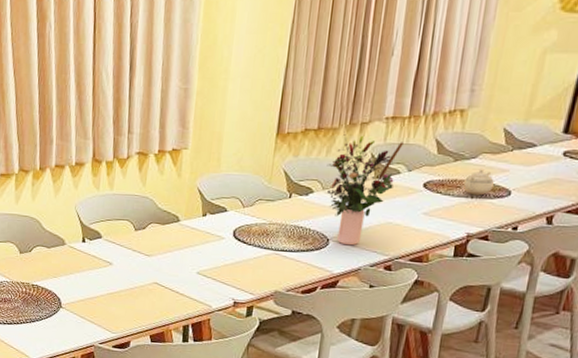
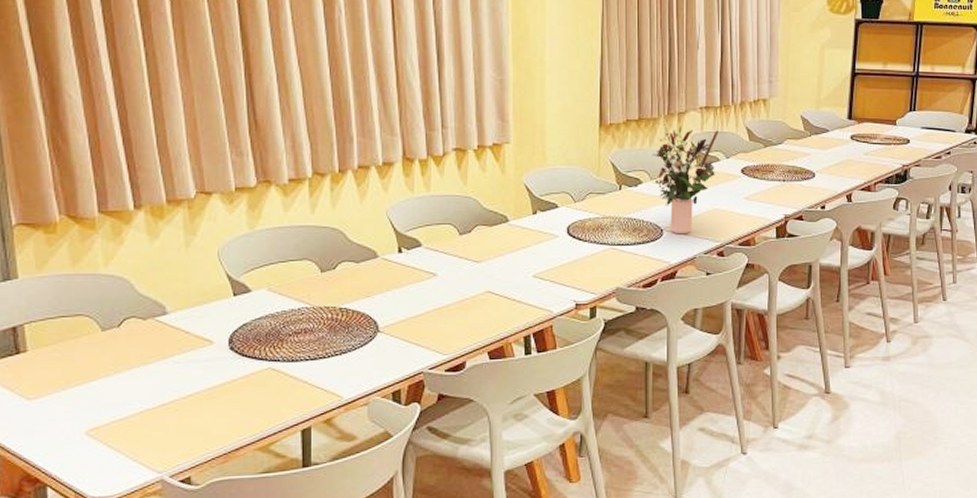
teapot: present [462,169,494,196] -> none [774,154,800,179]

